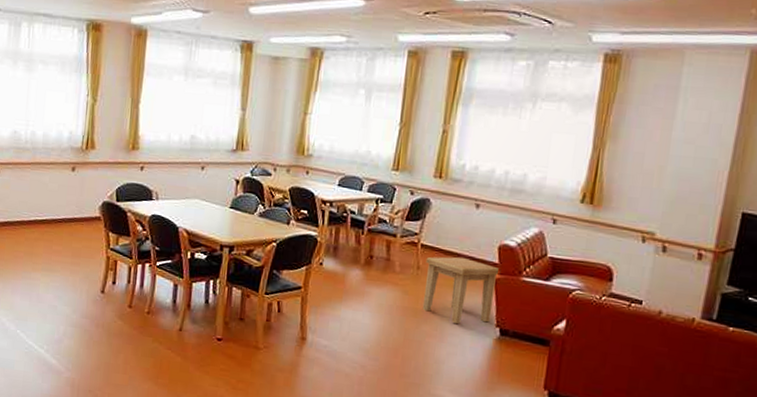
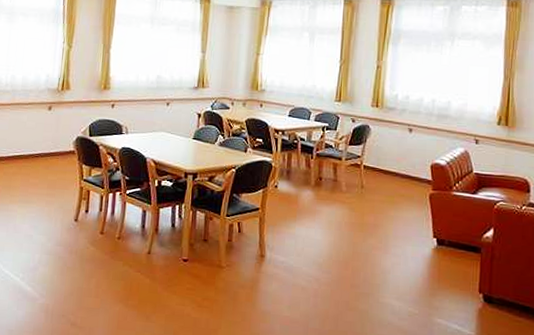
side table: present [422,256,501,324] -> none [367,175,434,236]

